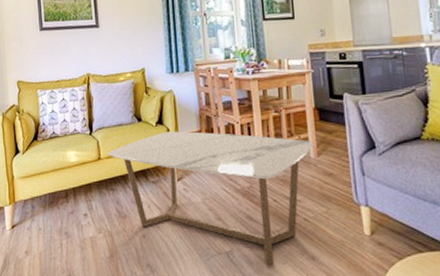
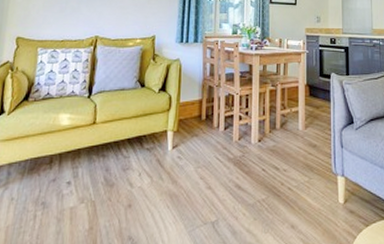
coffee table: present [107,131,314,266] -> none [103,99,302,235]

